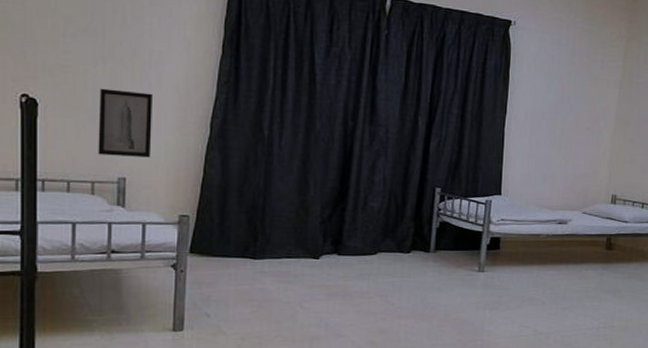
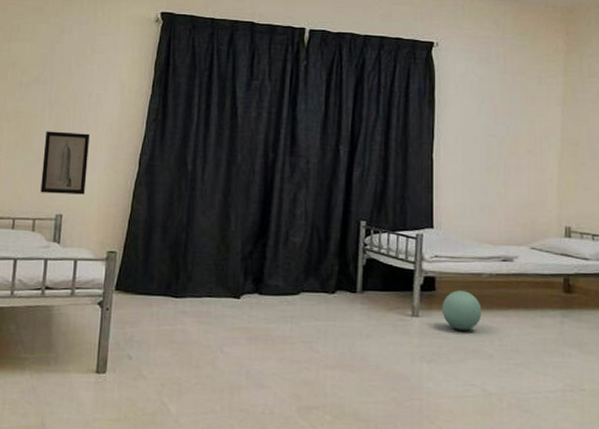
ball: none [504,249,538,282] -> present [441,290,482,331]

